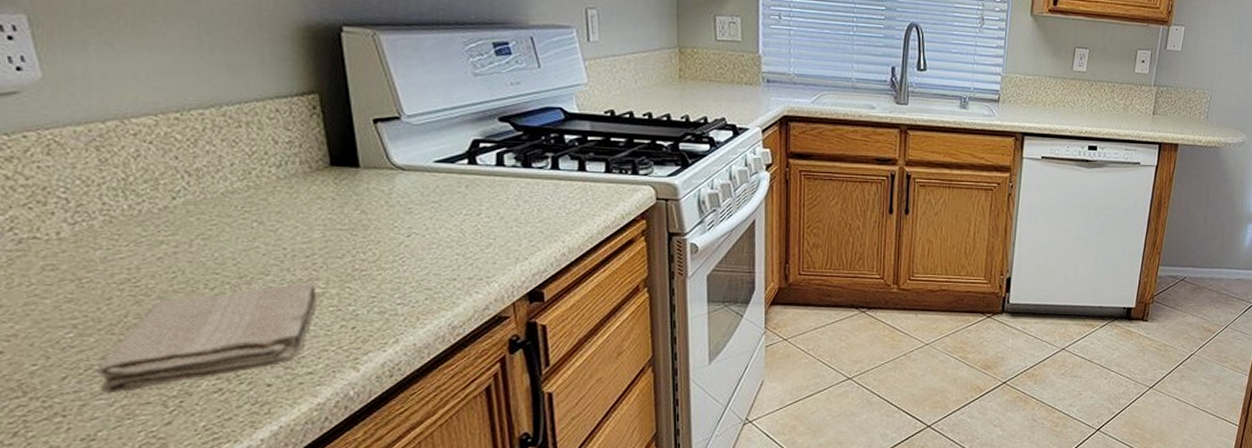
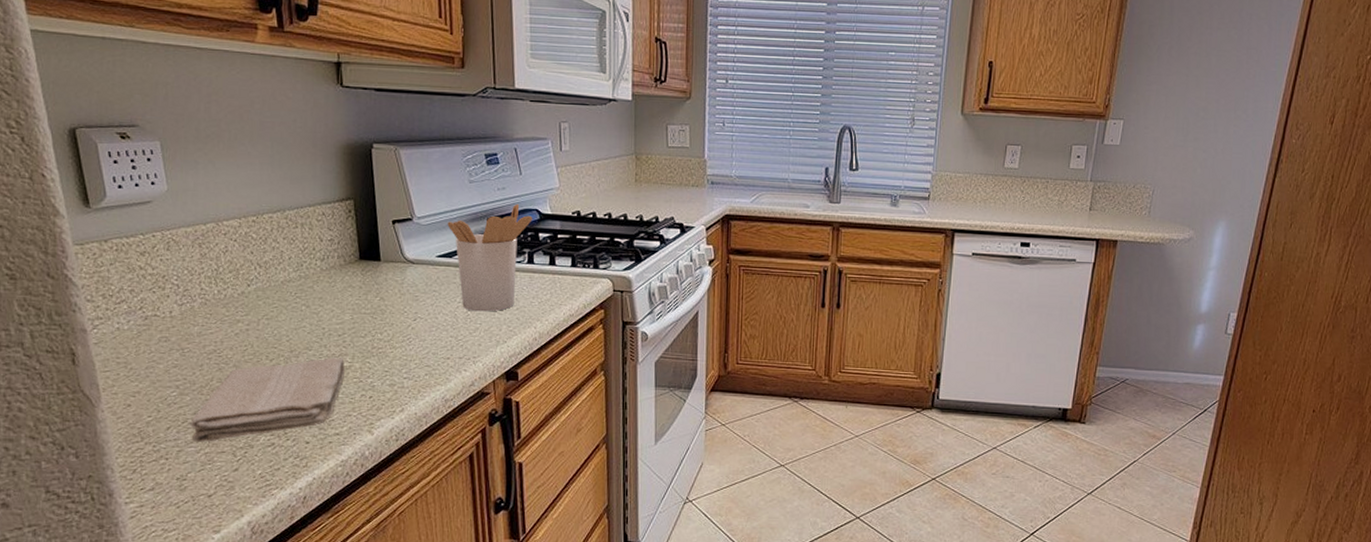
utensil holder: none [447,100,556,225] -> present [447,203,533,312]

